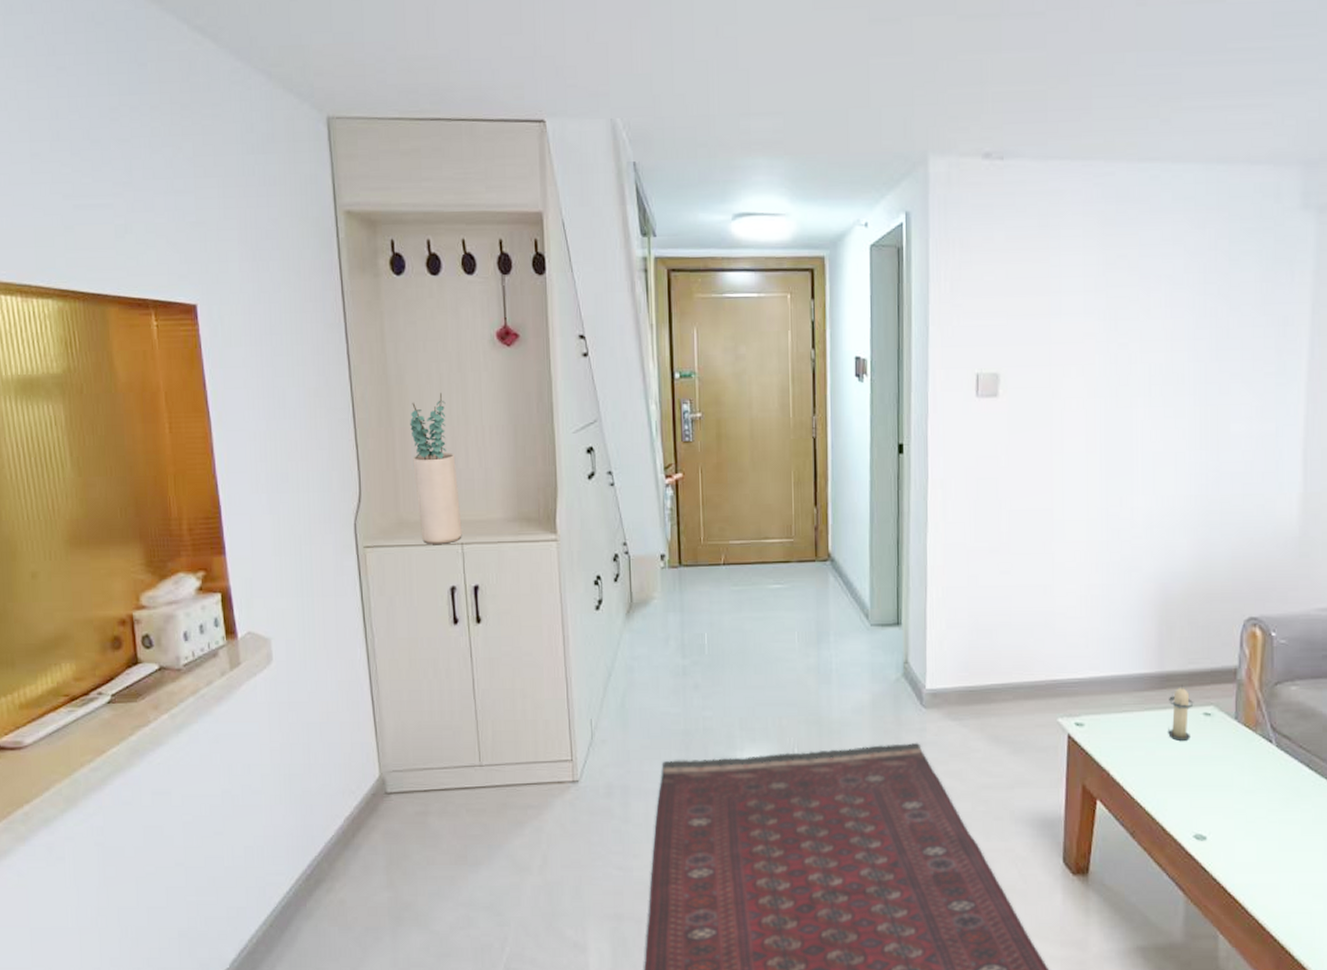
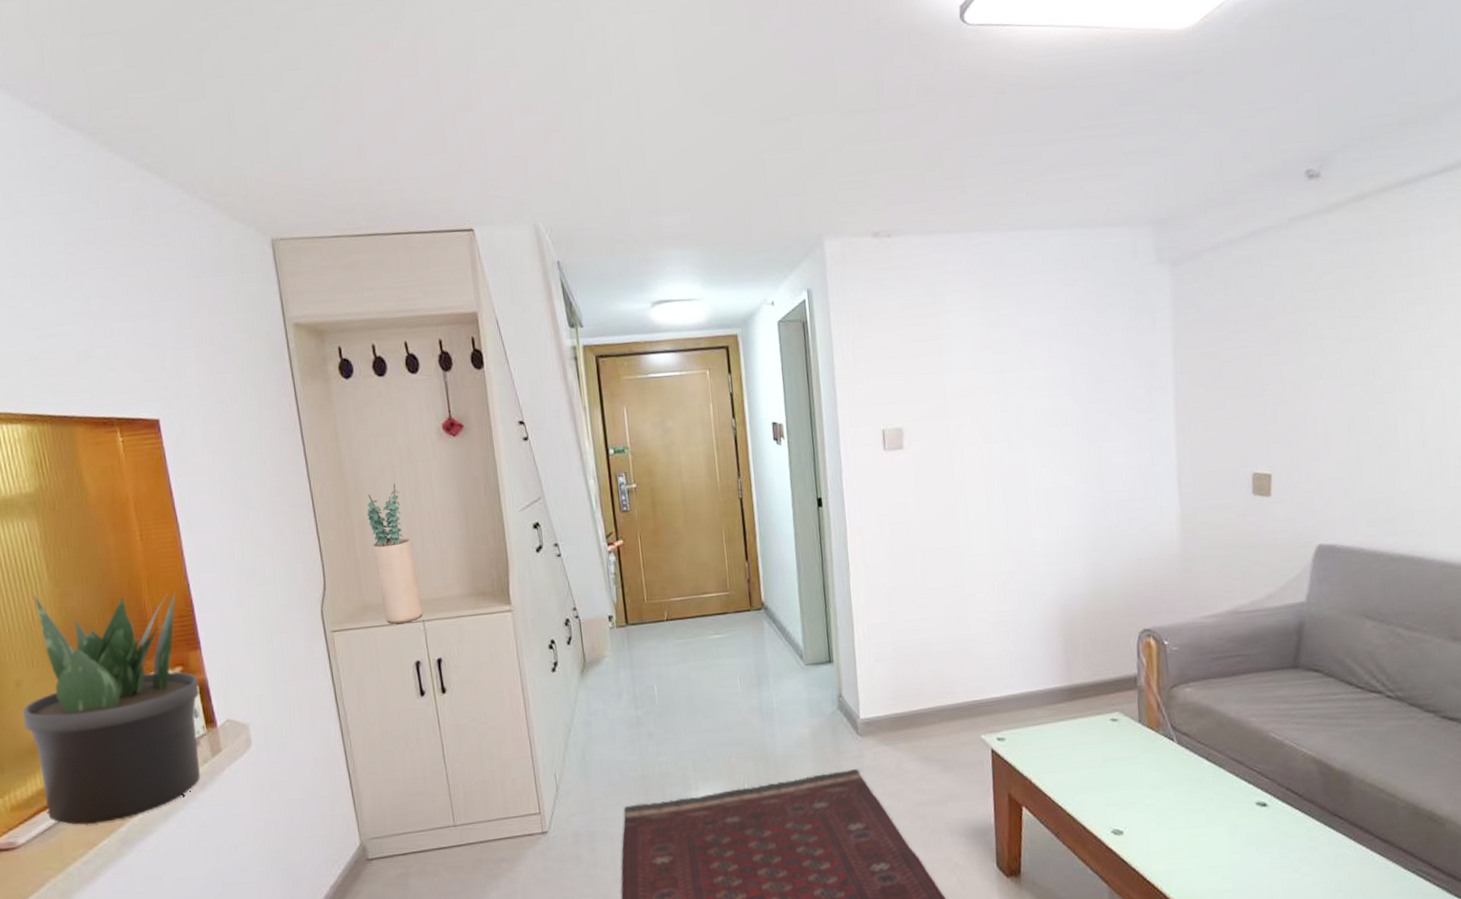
planter: none [36,483,222,731] -> present [22,591,201,825]
candle: present [1167,684,1194,741] -> none [1079,694,1101,746]

